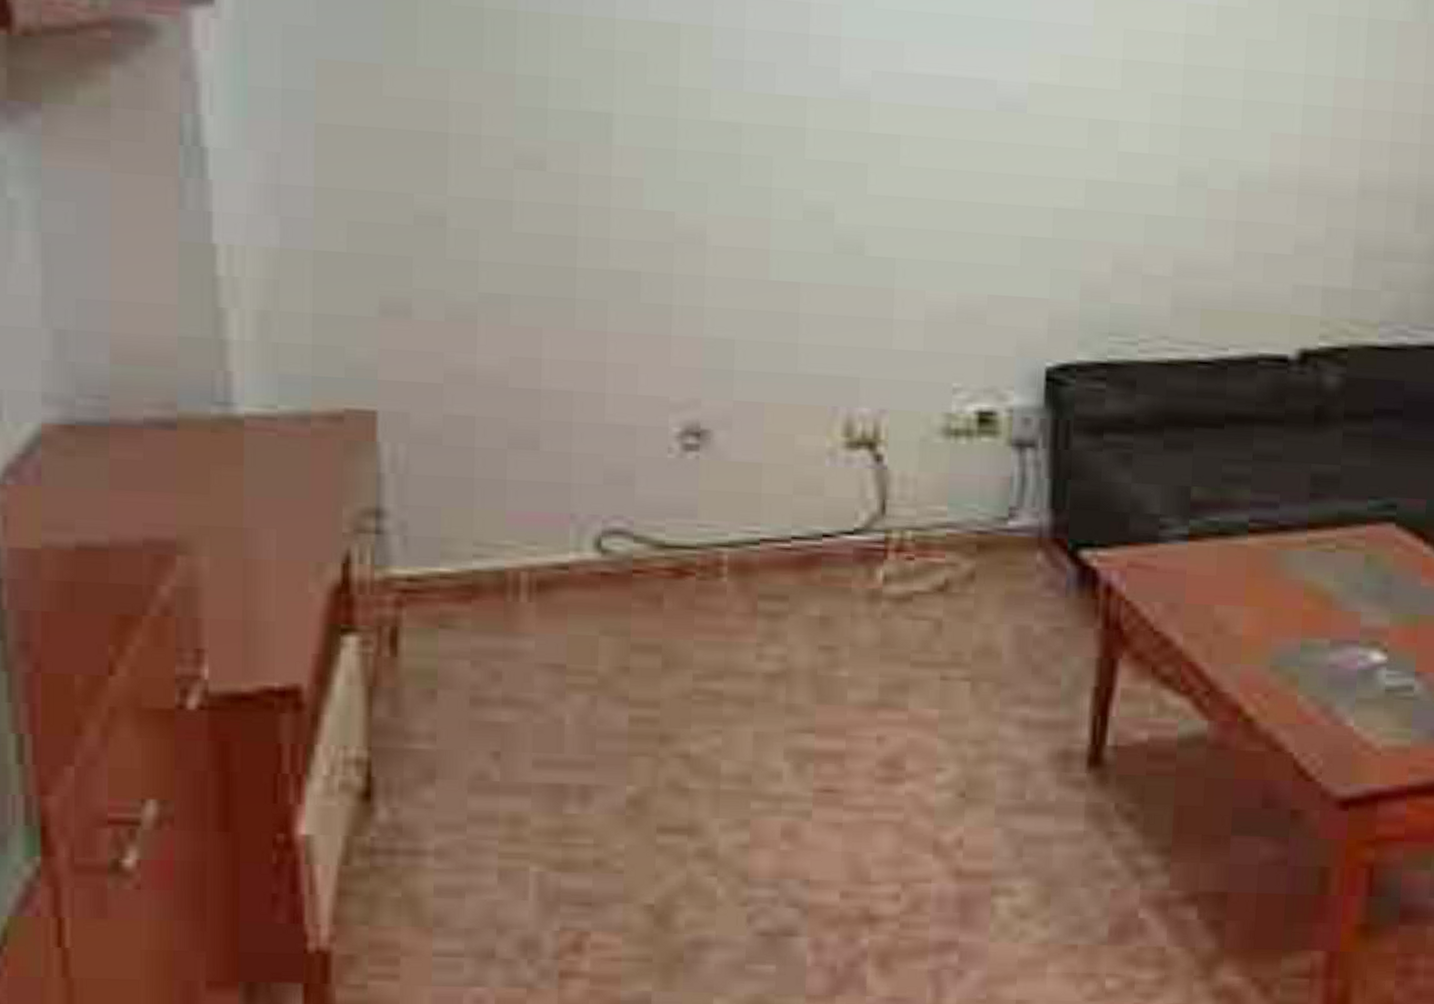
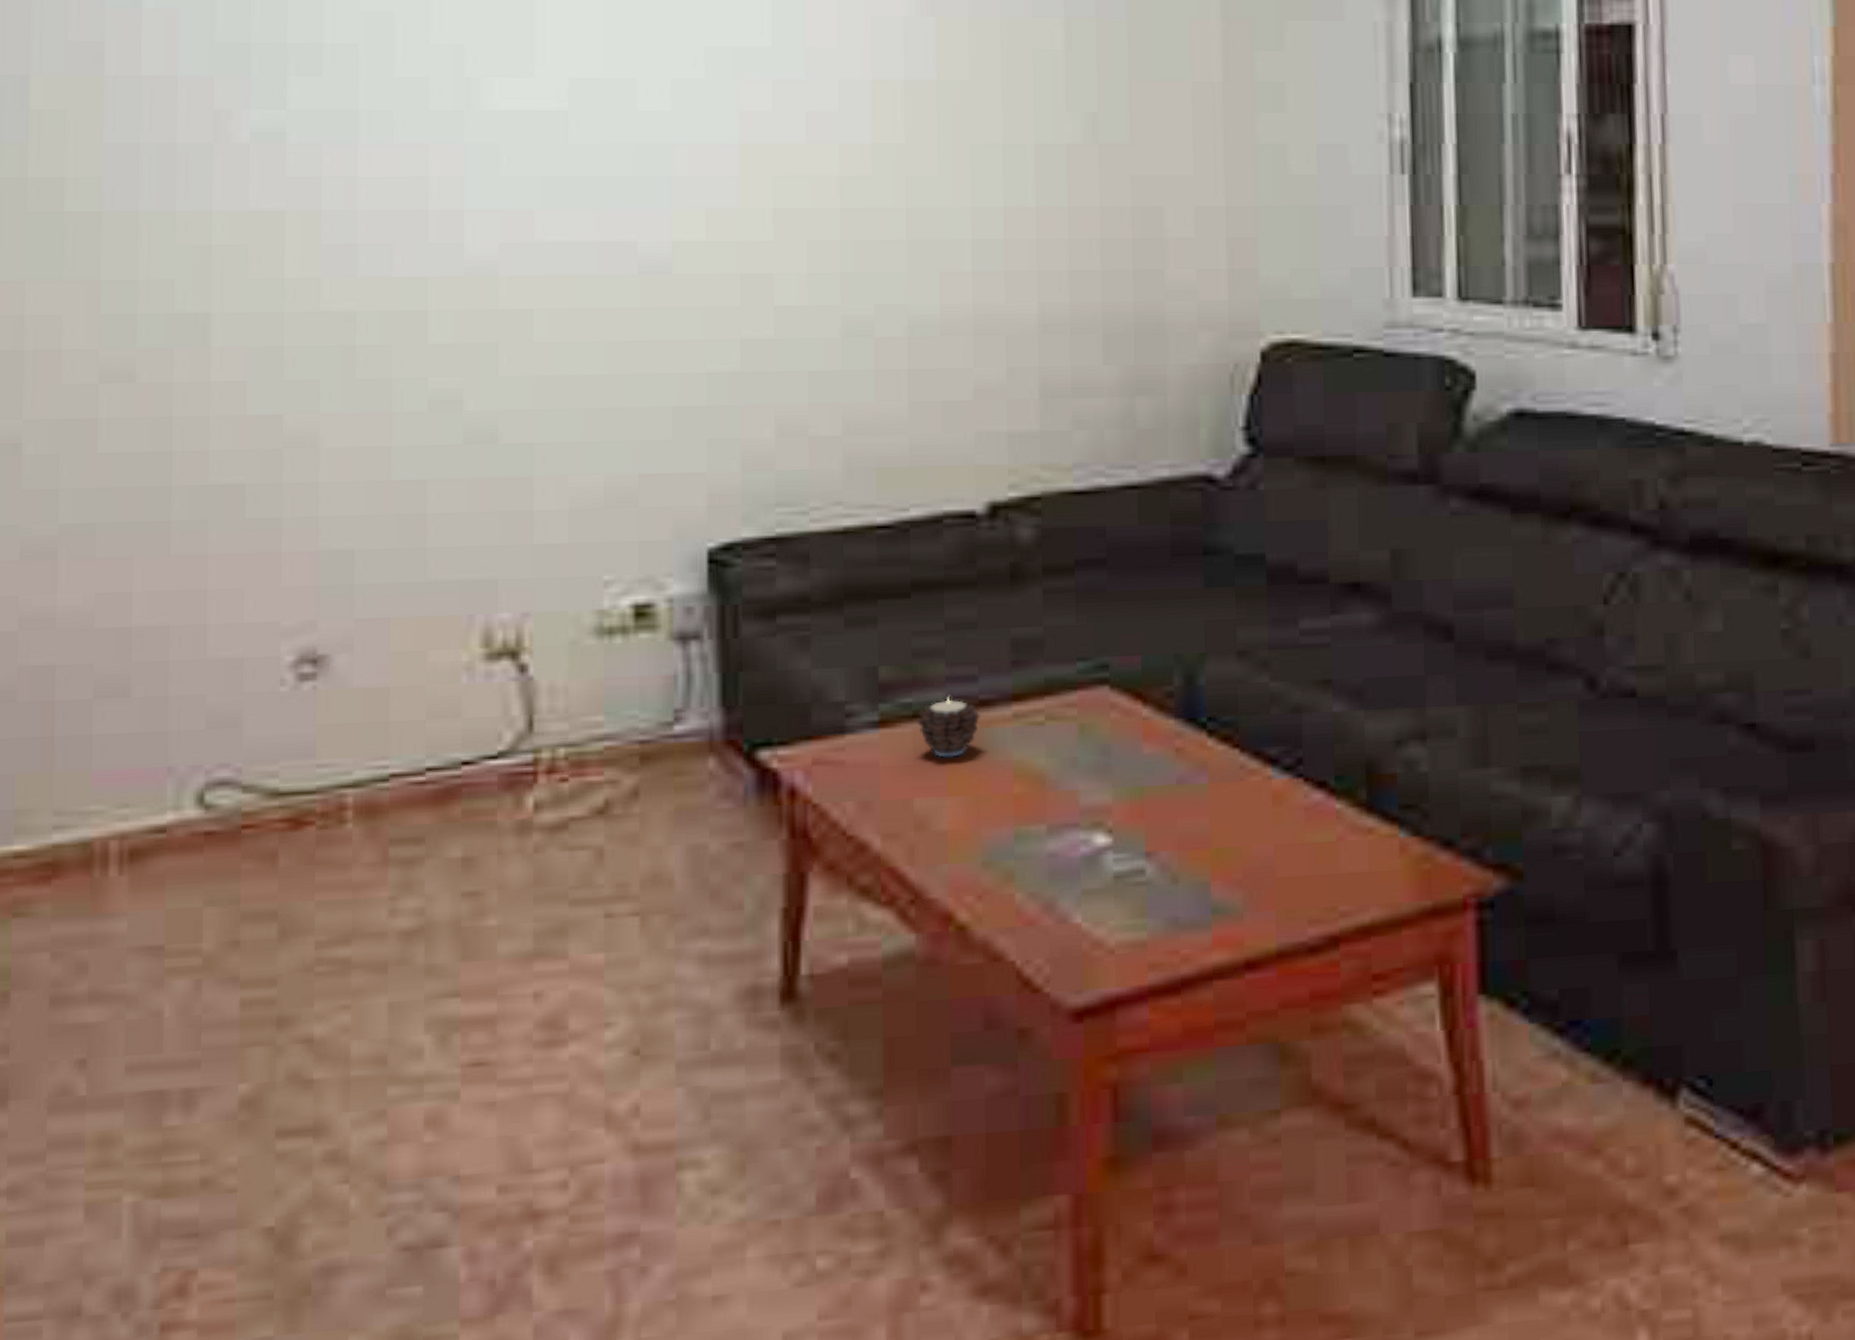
candle: none [1222,519,1279,573] -> present [917,696,980,758]

